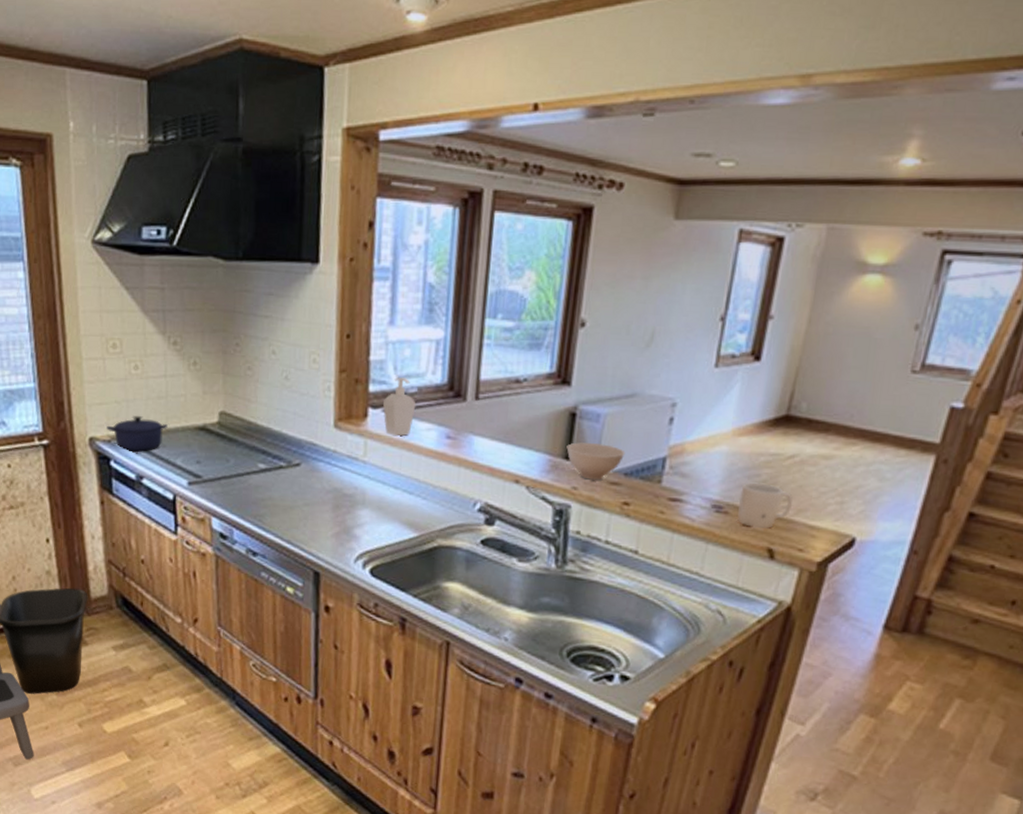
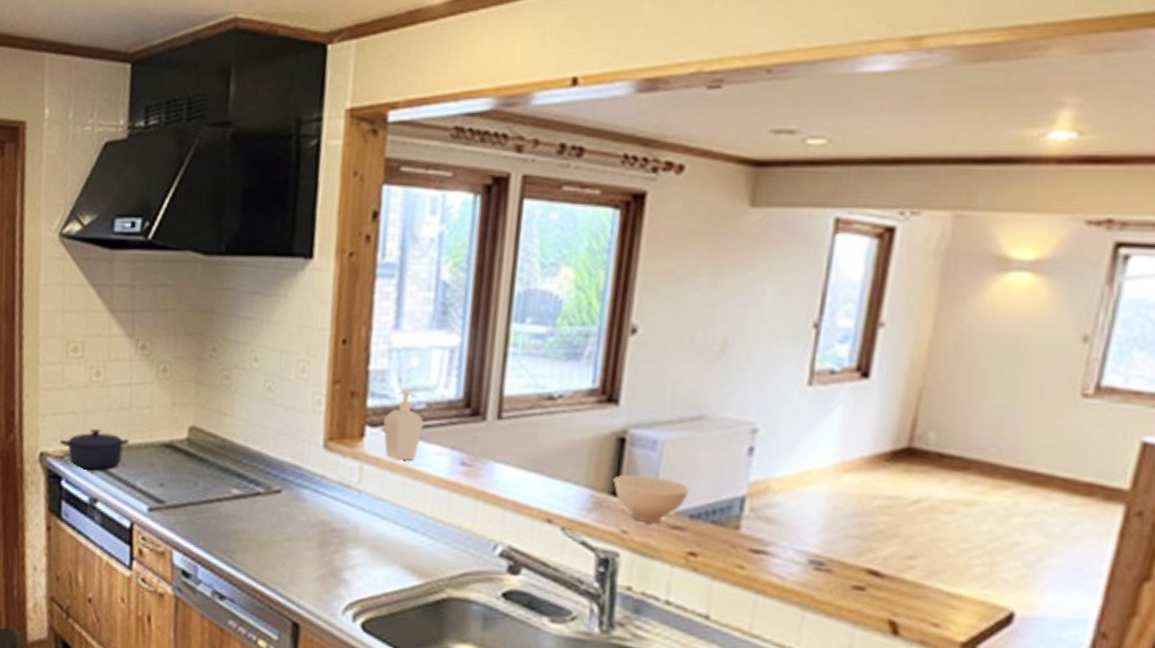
mug: present [736,482,794,530] -> none [844,532,923,596]

